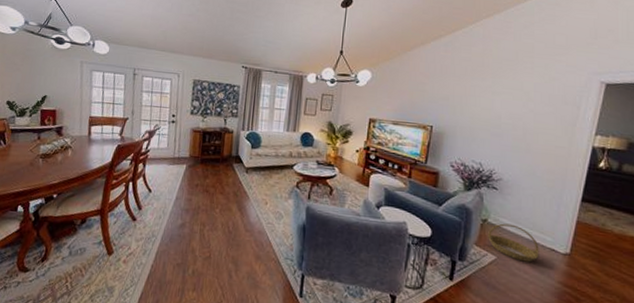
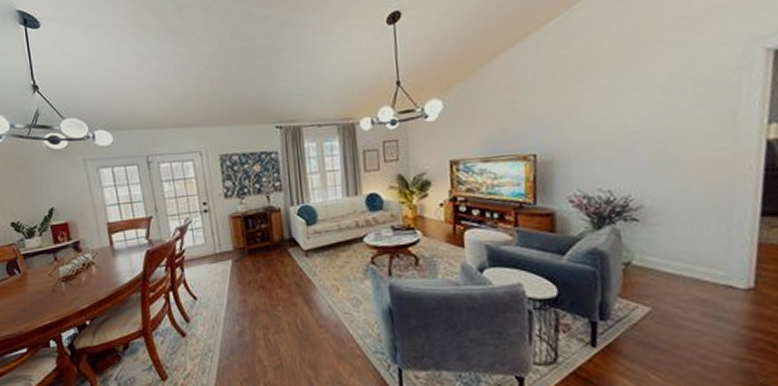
basket: present [488,223,539,262] -> none [634,262,711,308]

